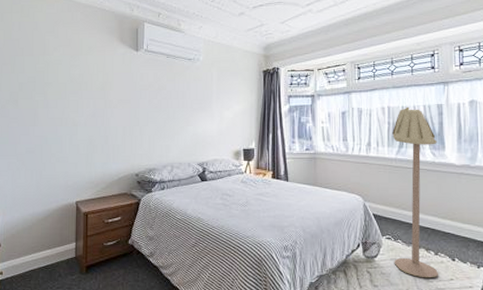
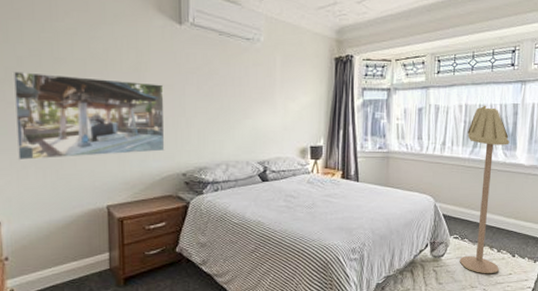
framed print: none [13,94,123,164] -> present [12,71,165,161]

